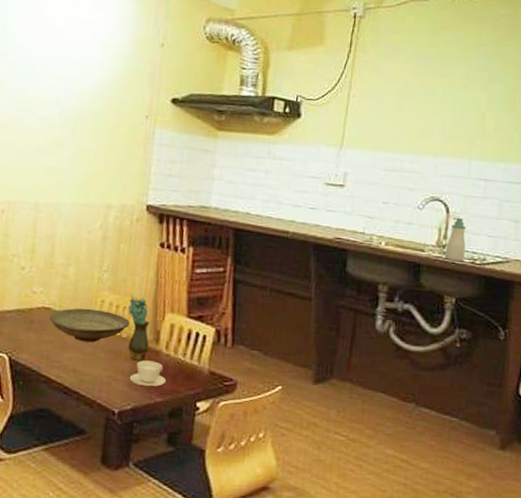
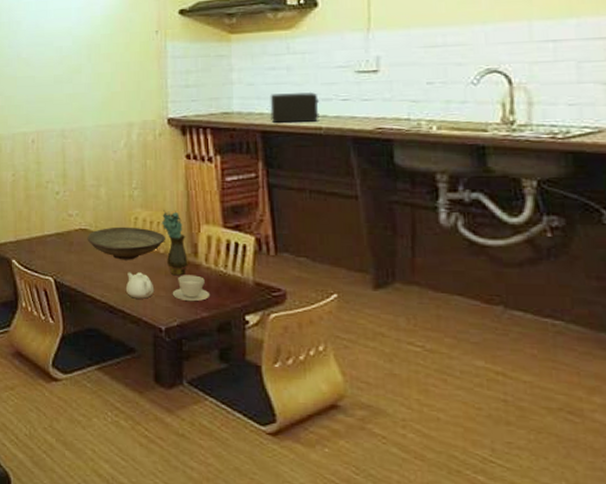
teapot: none [83,354,113,382] -> present [125,272,155,299]
toaster: none [244,194,291,225] -> present [270,91,320,124]
soap bottle: present [445,218,467,262] -> none [514,89,541,139]

